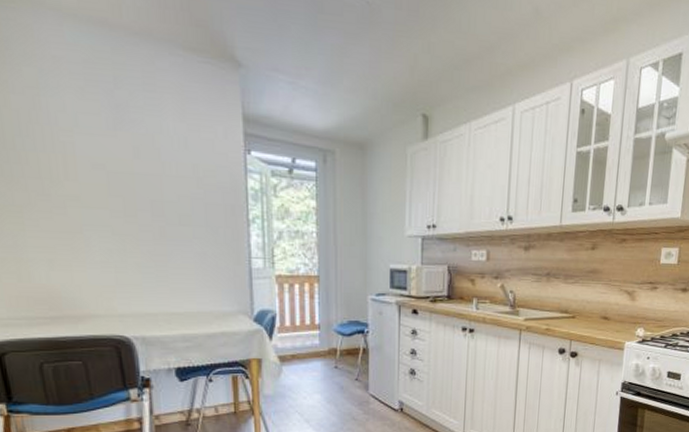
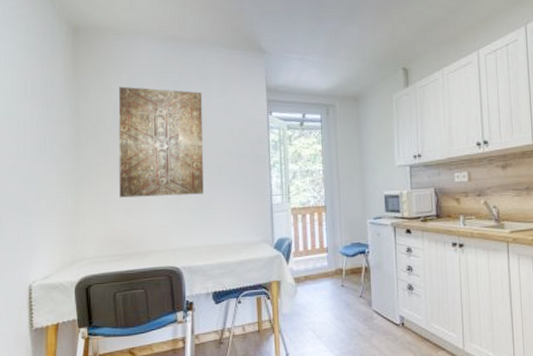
wall art: none [20,84,159,249] -> present [118,86,204,198]

